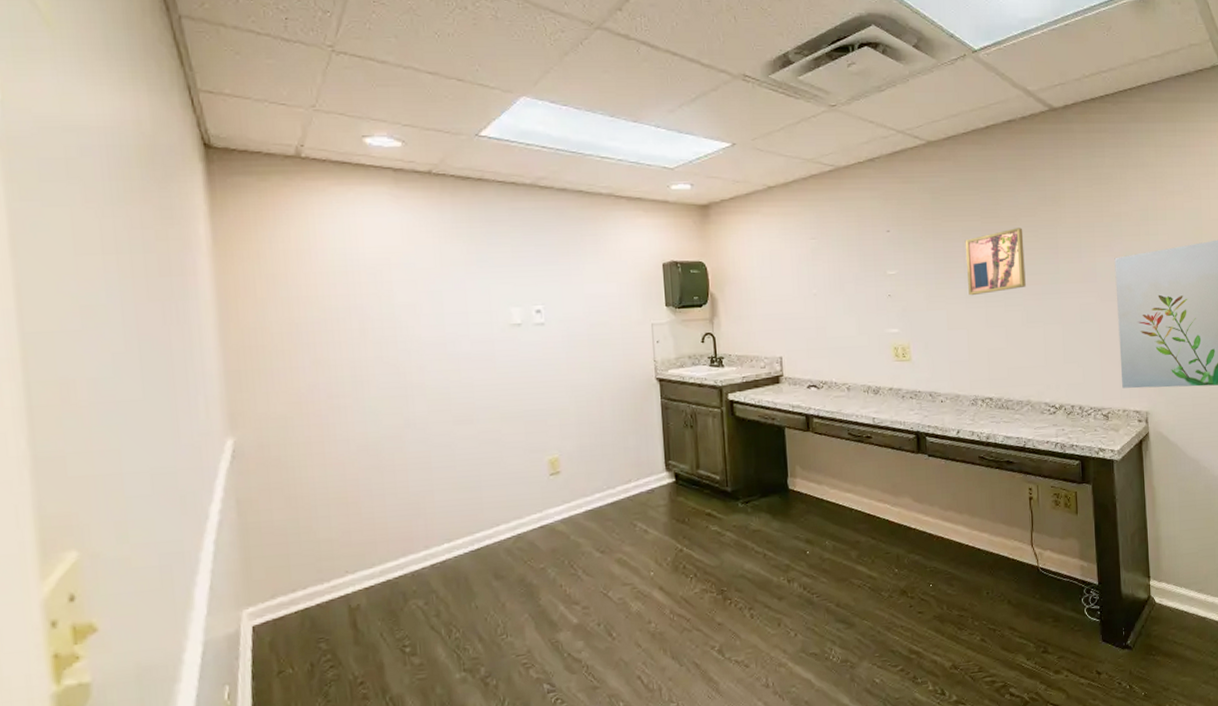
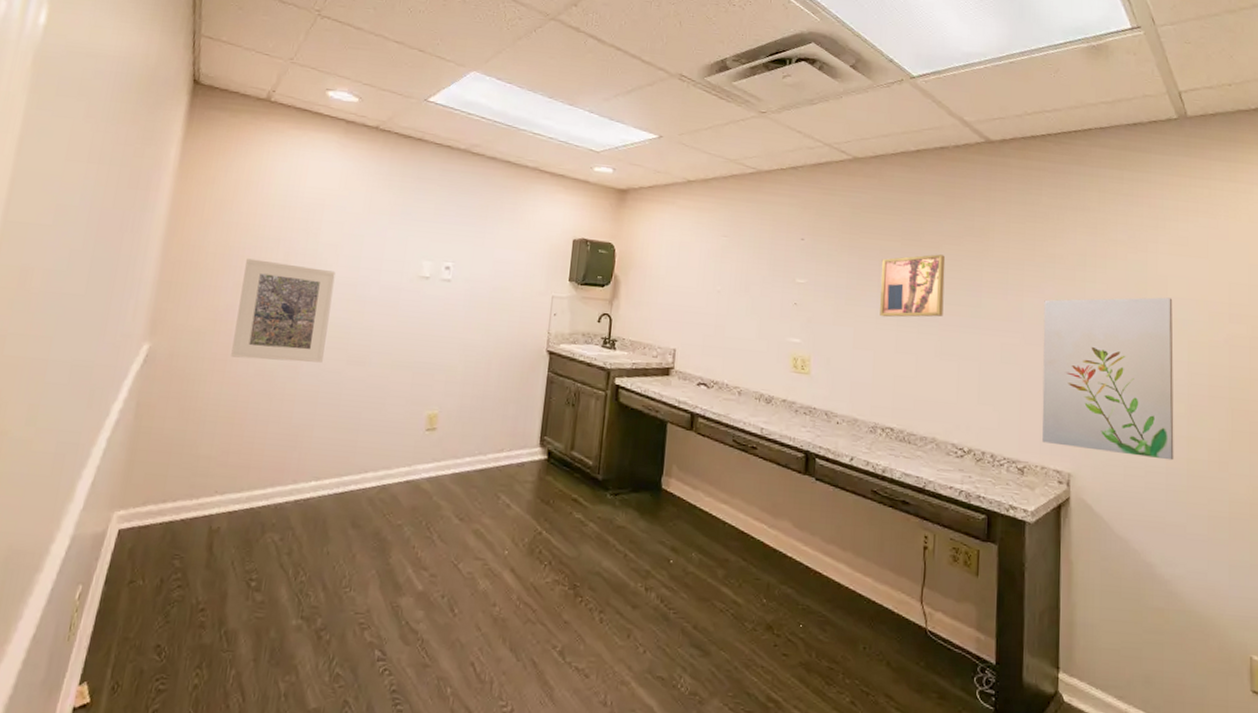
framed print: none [318,332,427,437] -> present [231,258,336,363]

